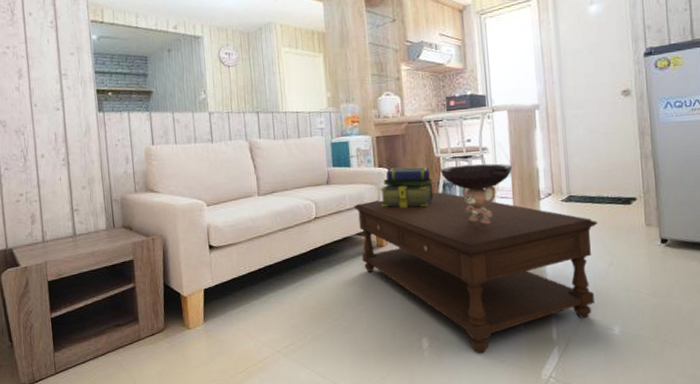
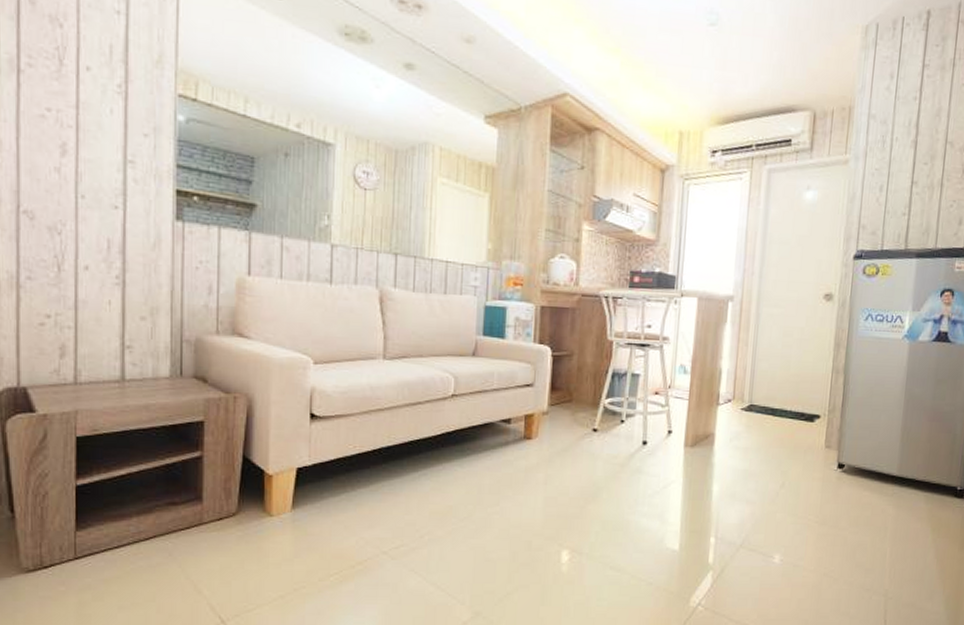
coffee table: present [353,192,598,354] -> none [501,382,776,574]
stack of books: present [379,166,434,208] -> none [535,346,602,397]
decorative bowl: present [440,163,512,224] -> none [611,353,693,426]

